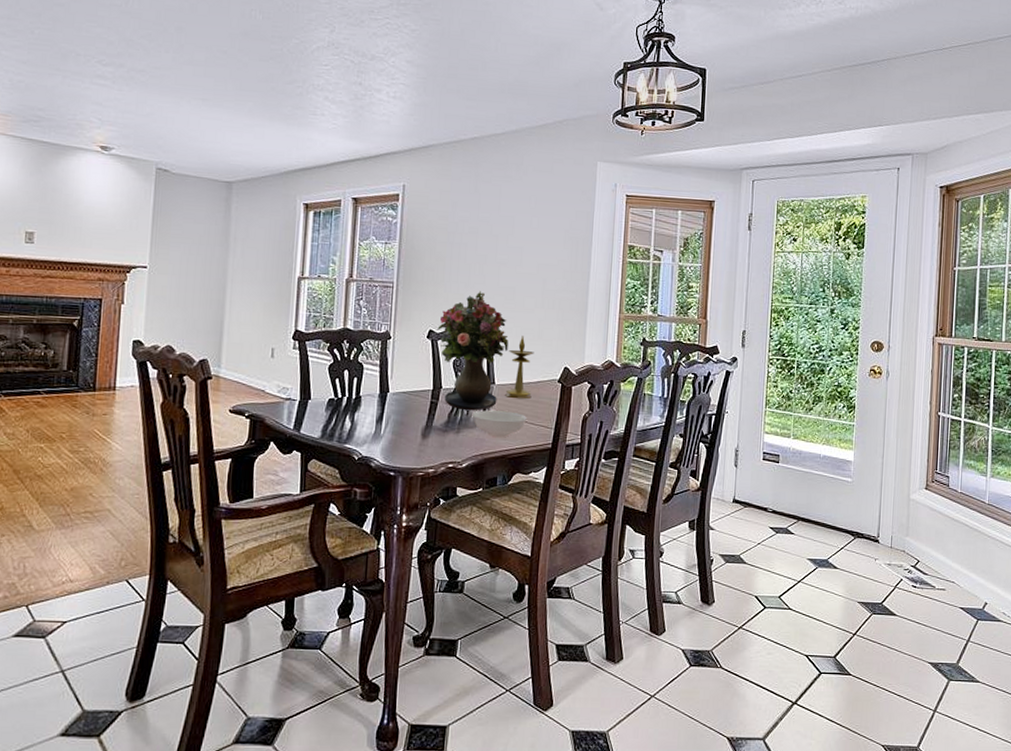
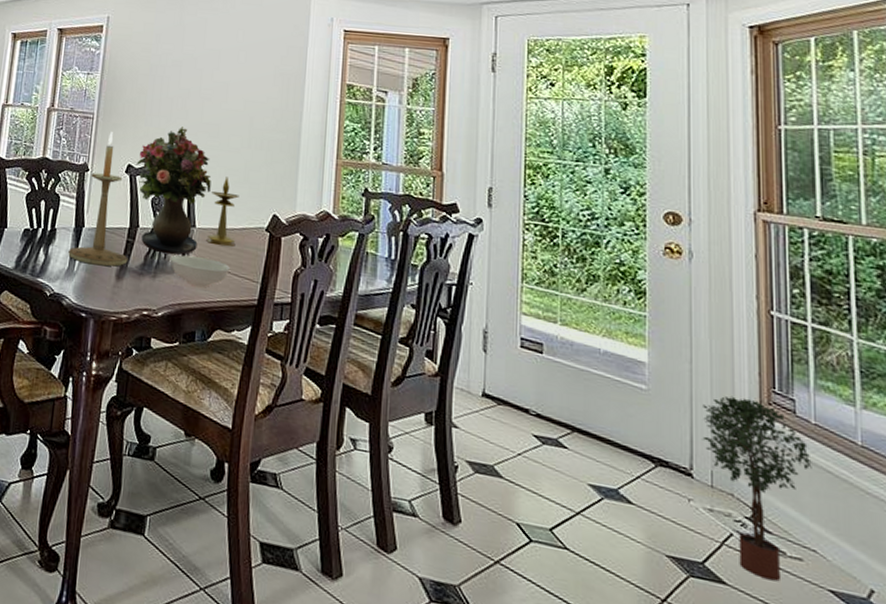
candlestick: none [374,300,433,427] -> present [68,132,128,267]
potted tree: none [887,479,956,607] -> present [702,396,812,581]

